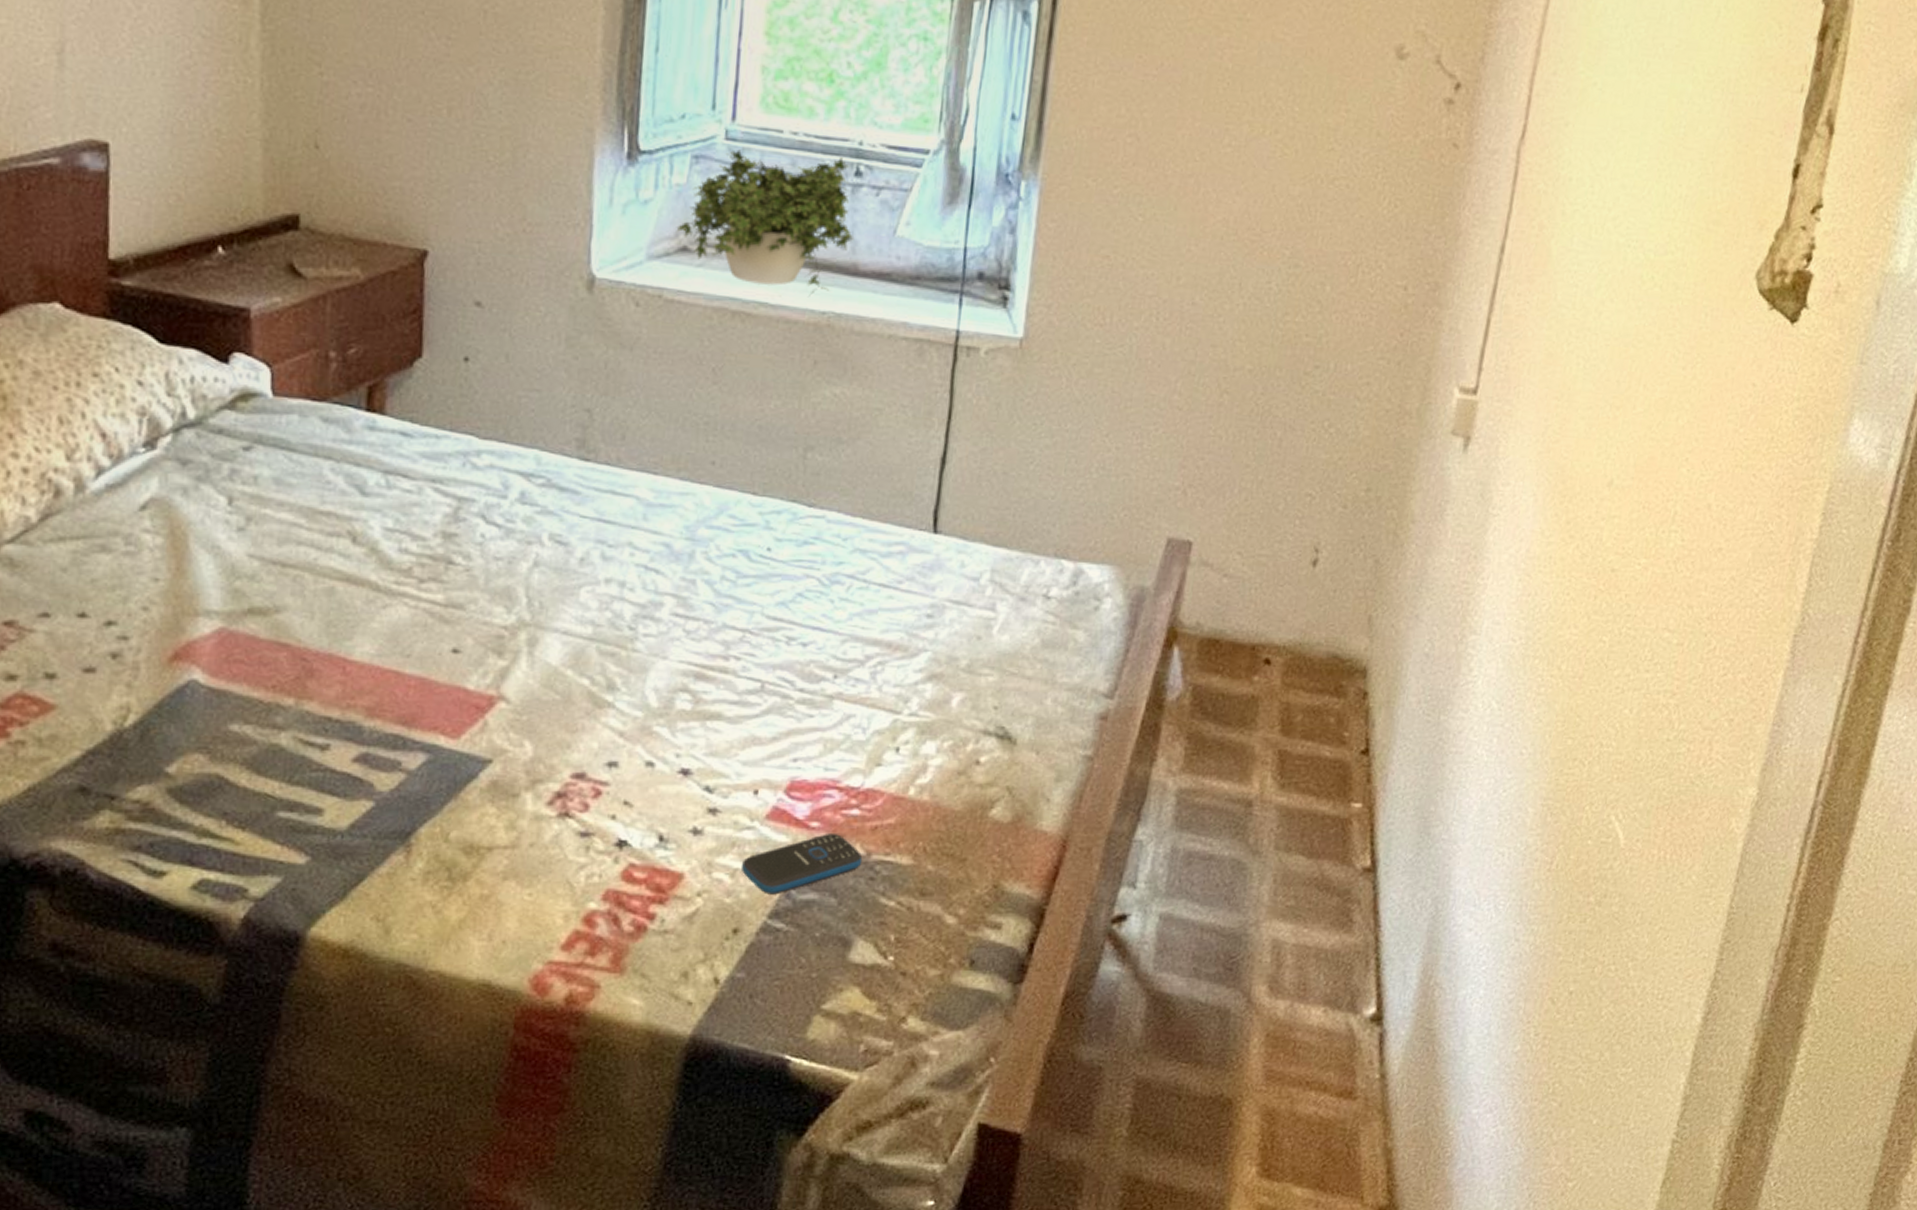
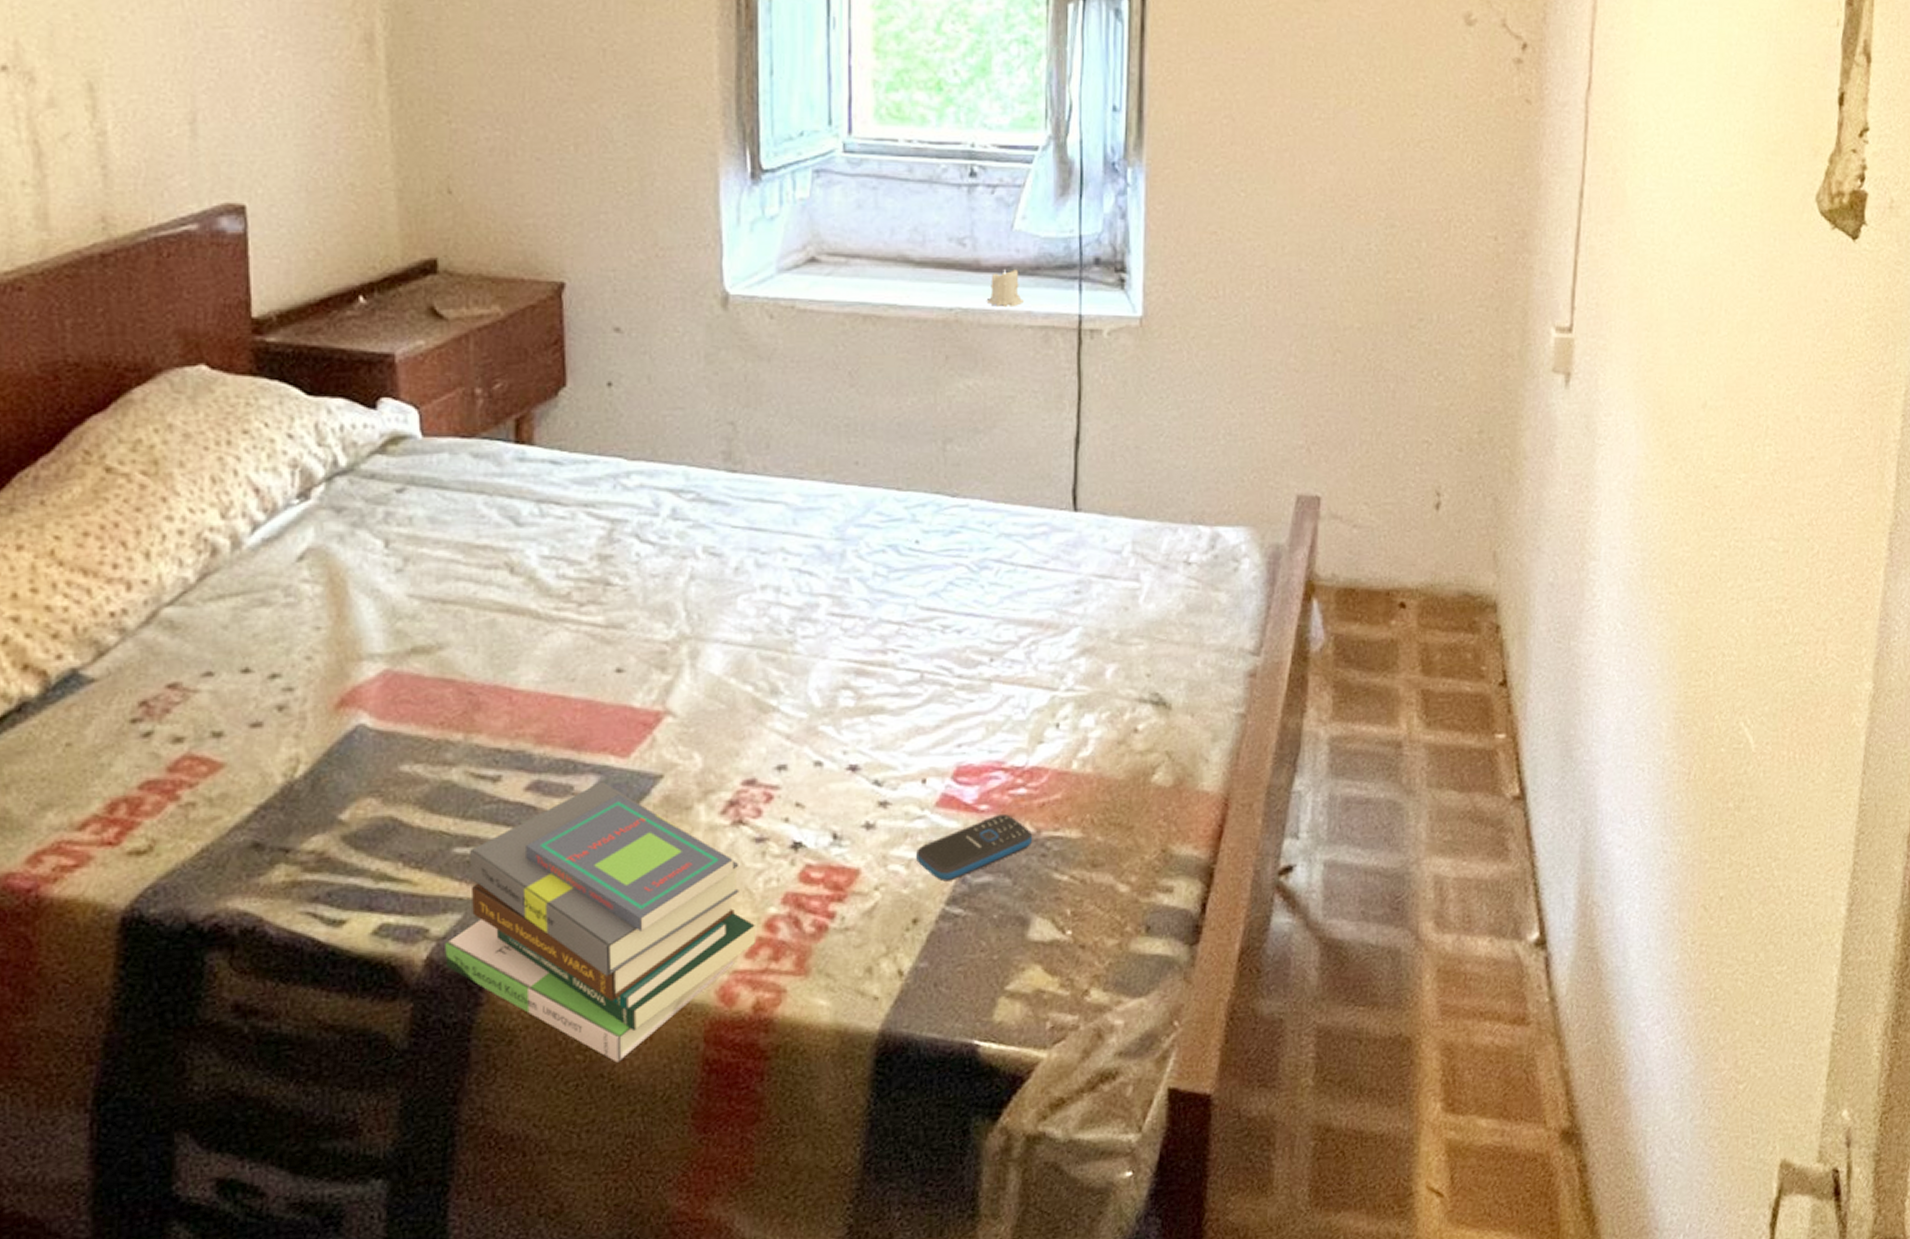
books: none [262,760,575,1039] -> present [445,781,757,1063]
potted plant: present [676,149,855,296] -> none [803,160,974,294]
candle: none [861,276,900,317] -> present [986,269,1024,308]

